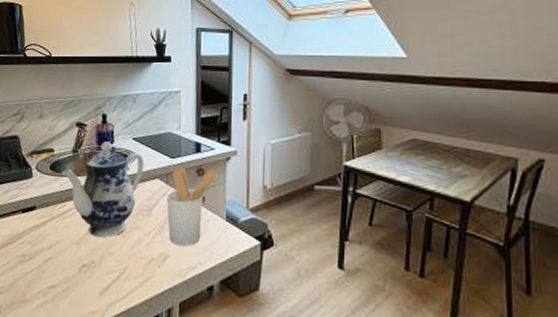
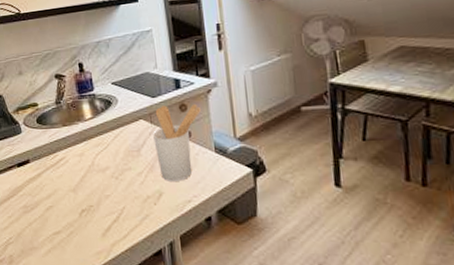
teapot: present [61,141,145,237] -> none [48,89,127,182]

